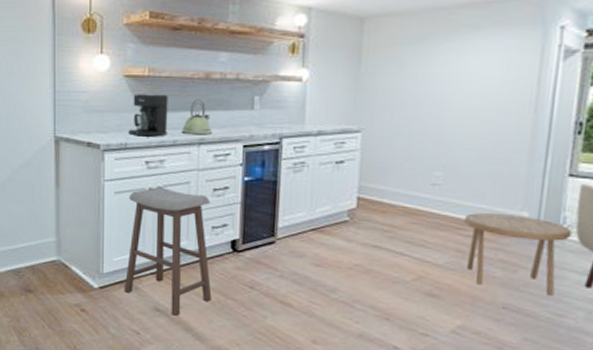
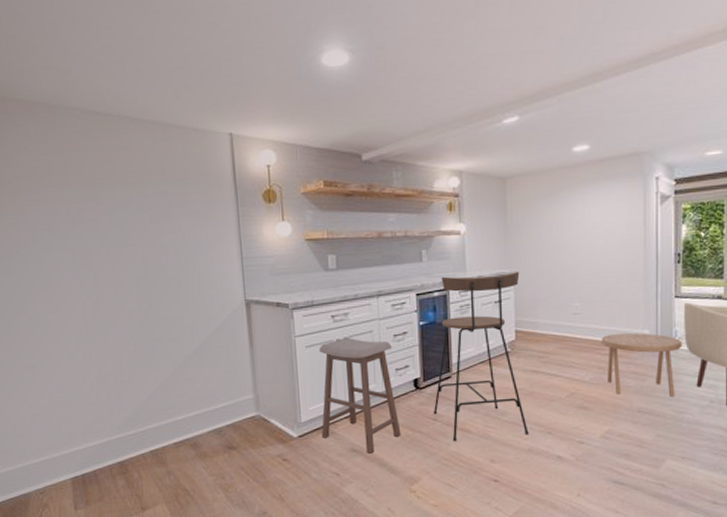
coffee maker: present [128,94,168,137] -> none [313,254,349,294]
kettle: present [181,99,213,135] -> none [361,256,389,288]
bar stool: none [250,128,370,319] -> present [433,271,529,442]

